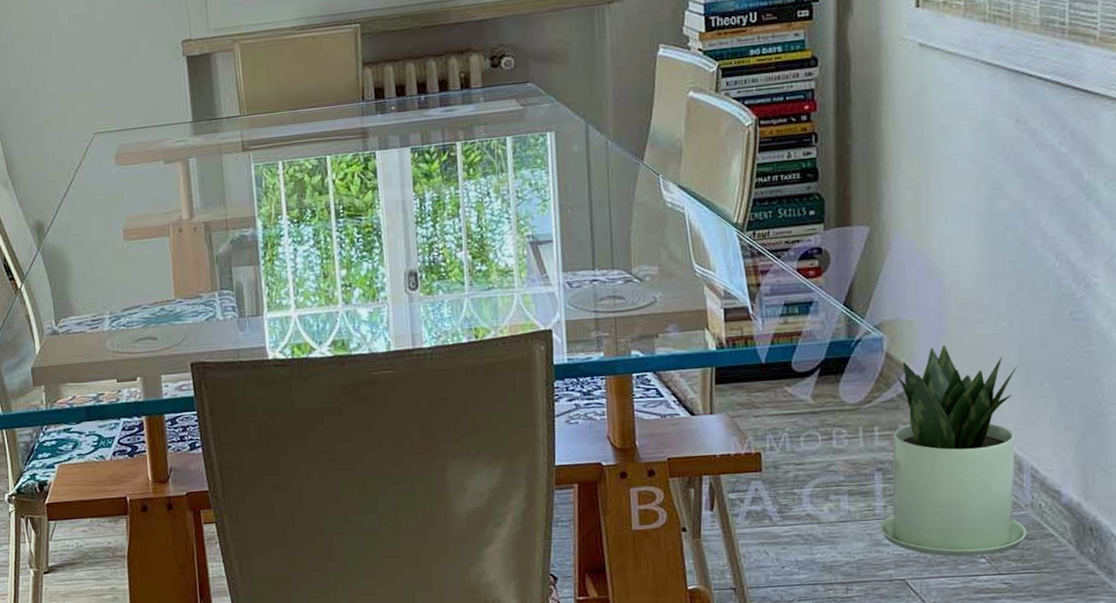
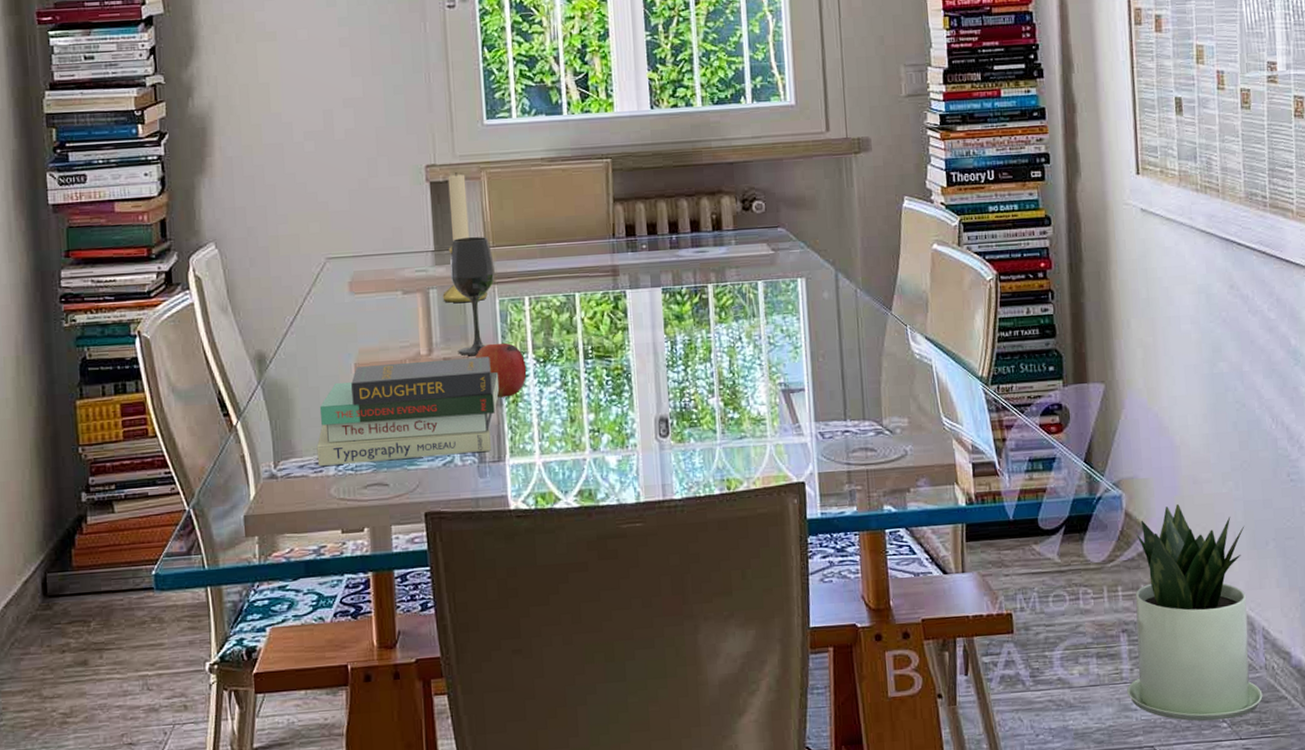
books: none [92,219,257,323] -> present [316,356,500,466]
candle holder: none [201,46,244,170] -> present [442,172,488,303]
wine glass: none [207,106,250,219] -> present [449,236,495,356]
fruit: none [234,205,282,257] -> present [476,343,527,398]

